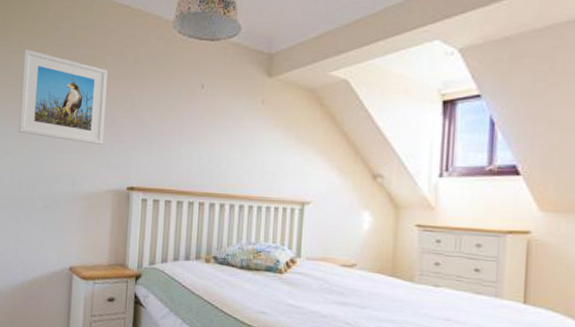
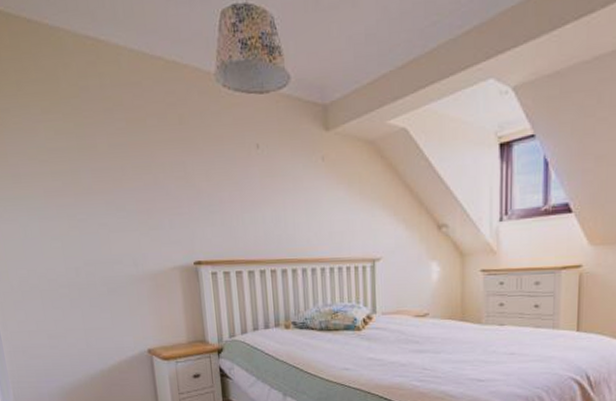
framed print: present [18,49,108,145] -> none [49,117,160,220]

